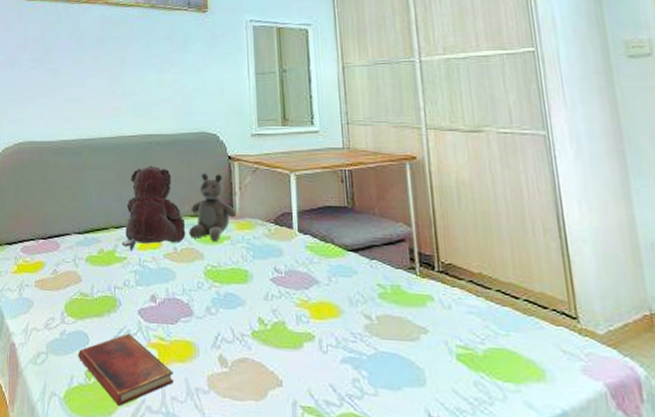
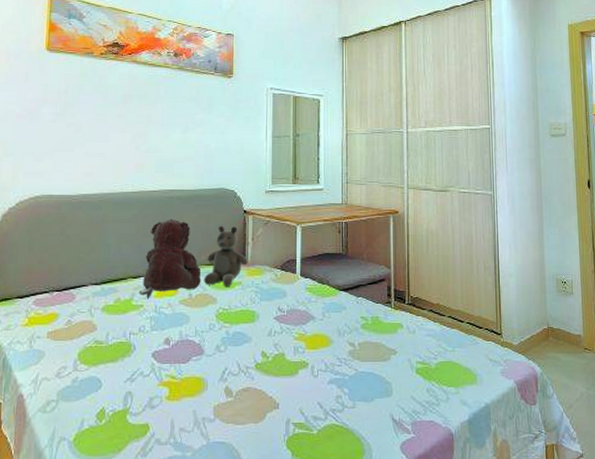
diary: present [78,333,174,406] -> none [90,375,183,442]

